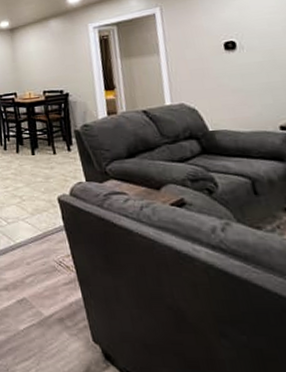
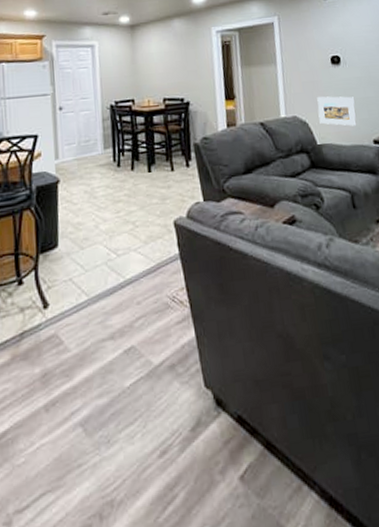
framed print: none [207,82,259,112] -> present [317,96,357,126]

